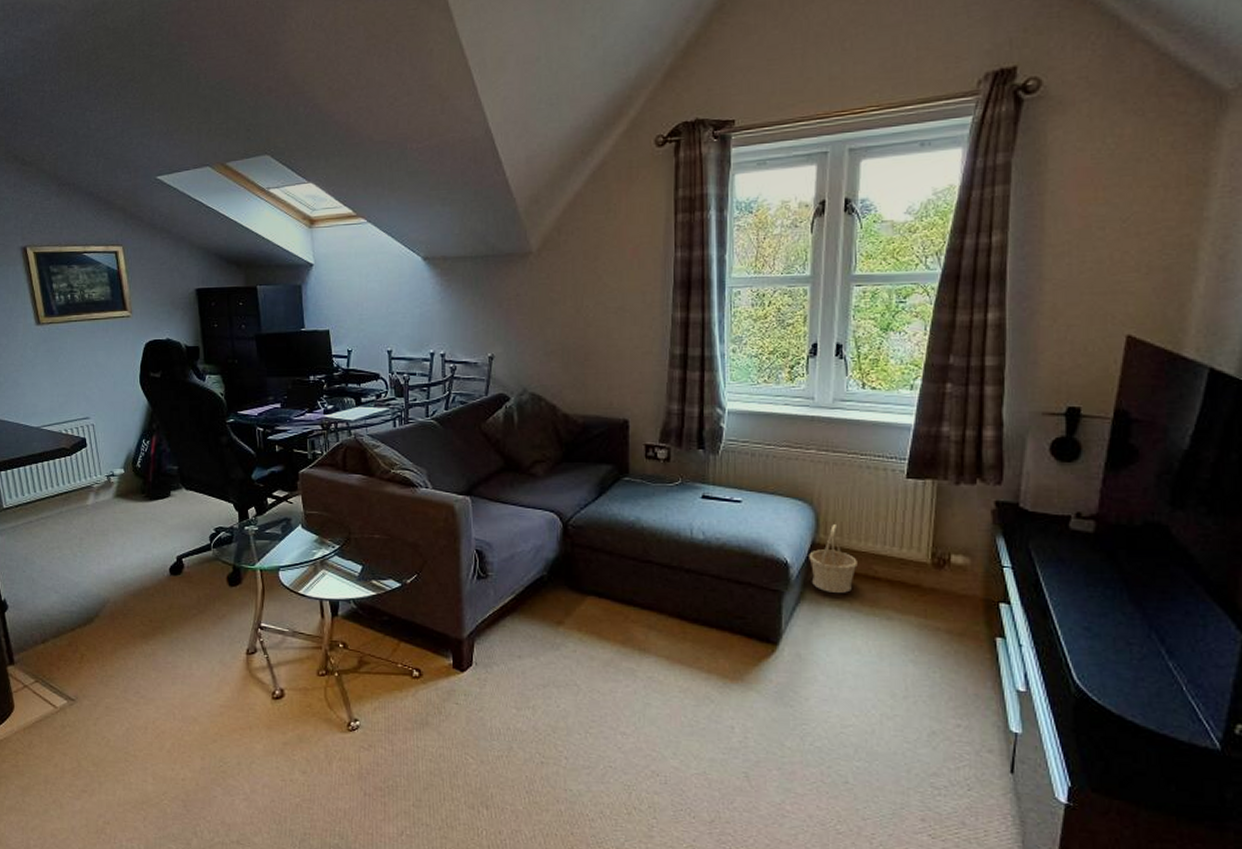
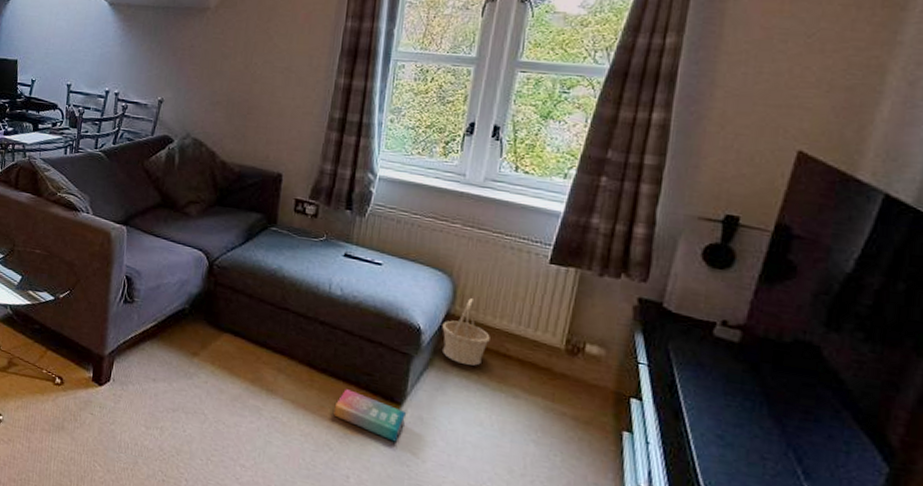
book: none [710,636,784,684] -> present [333,389,407,442]

